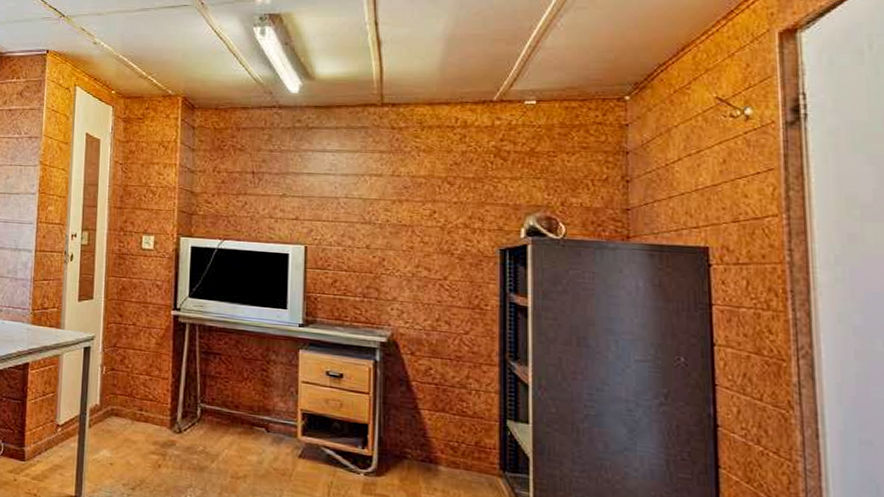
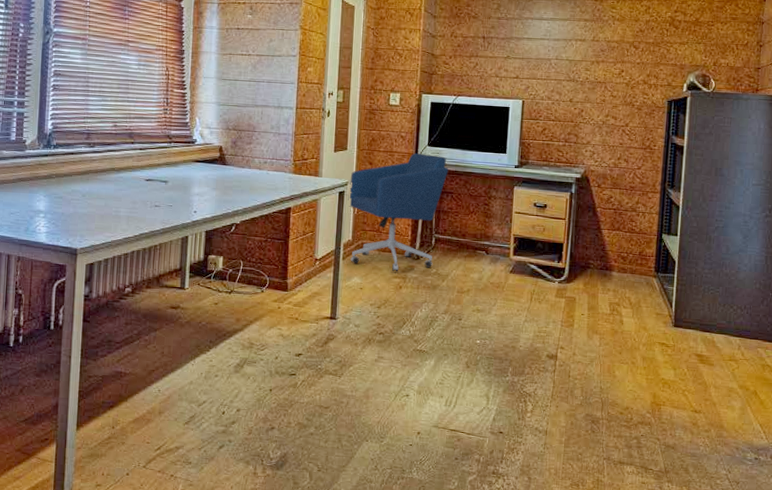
office chair: none [94,304,215,447] -> present [348,152,449,272]

